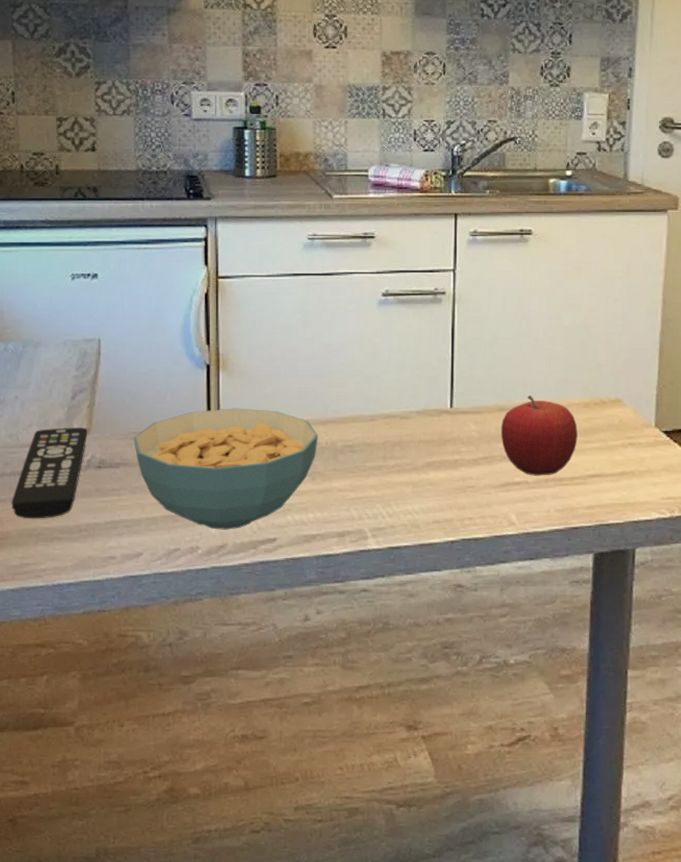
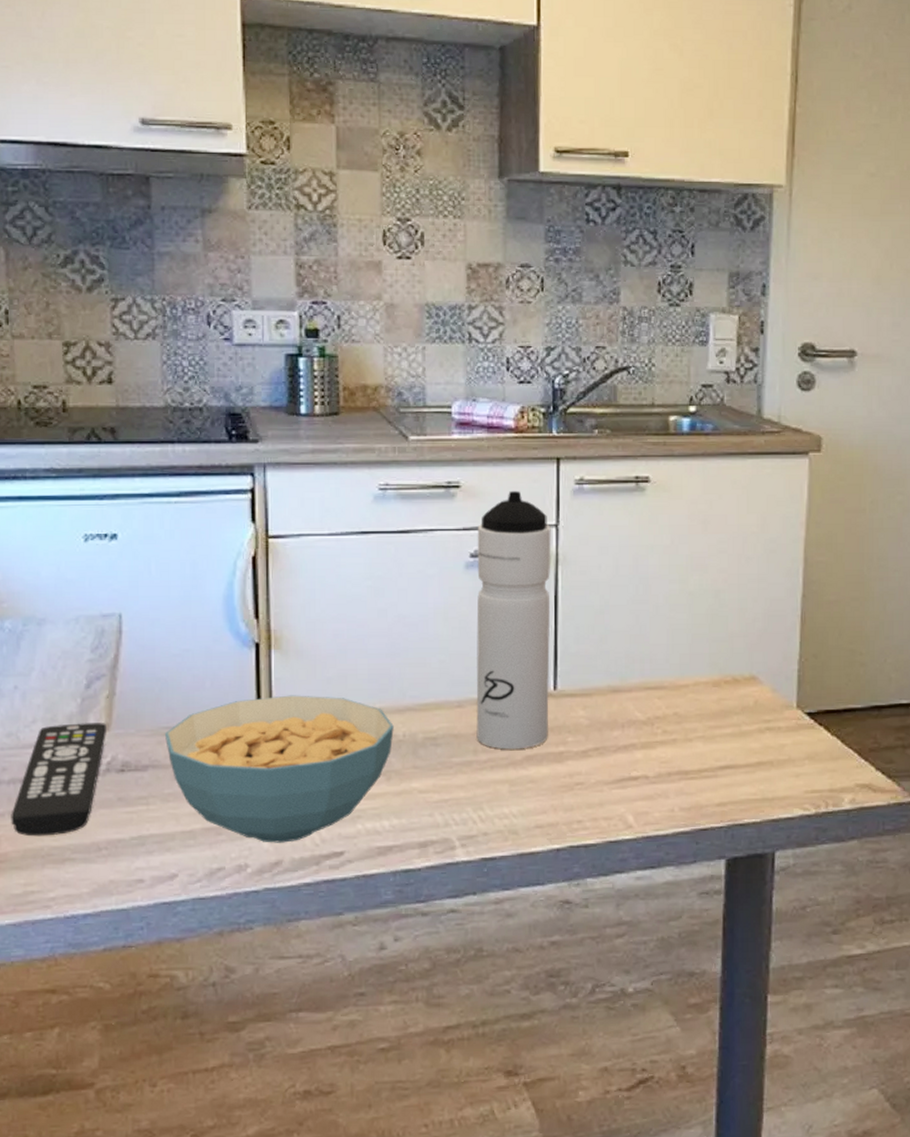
water bottle: none [386,241,449,457] -> present [476,491,551,750]
fruit: present [500,394,578,476] -> none [614,672,706,769]

